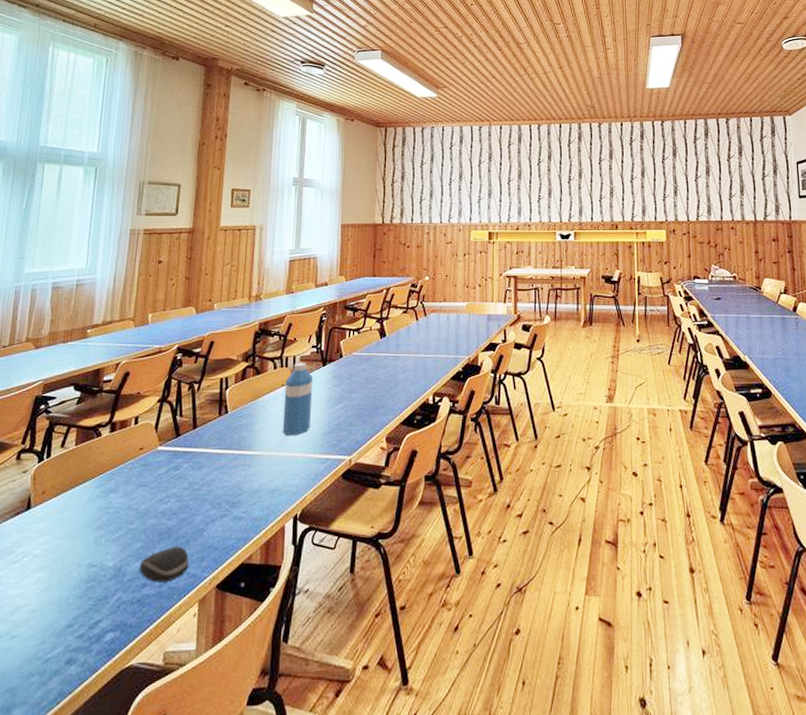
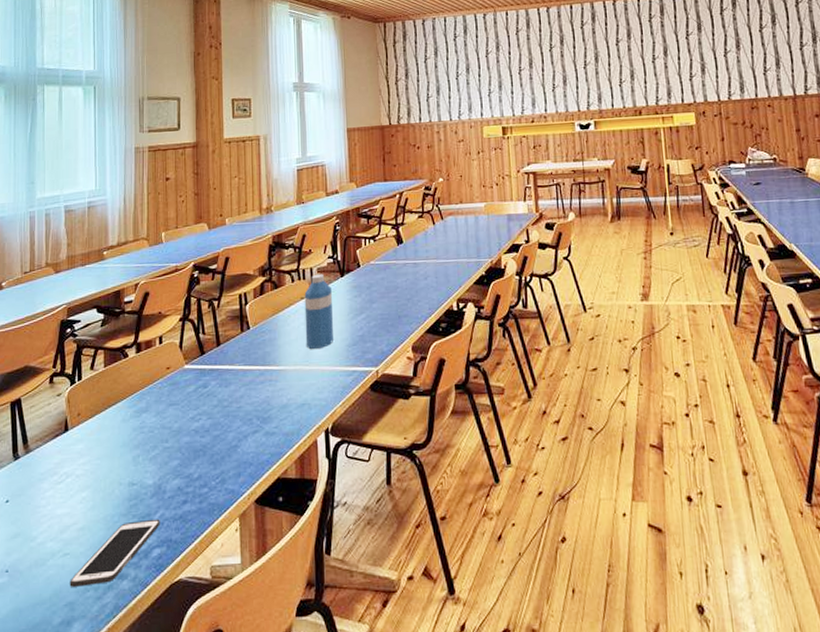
cell phone: none [14,602,117,672] -> present [69,518,160,587]
computer mouse: present [139,546,189,582] -> none [179,463,226,499]

